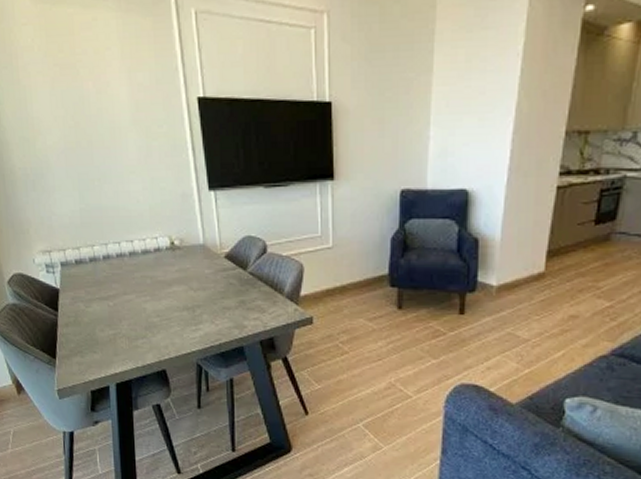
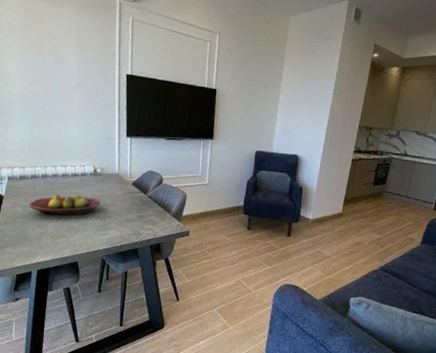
fruit bowl: none [92,279,186,310] -> present [28,194,101,216]

